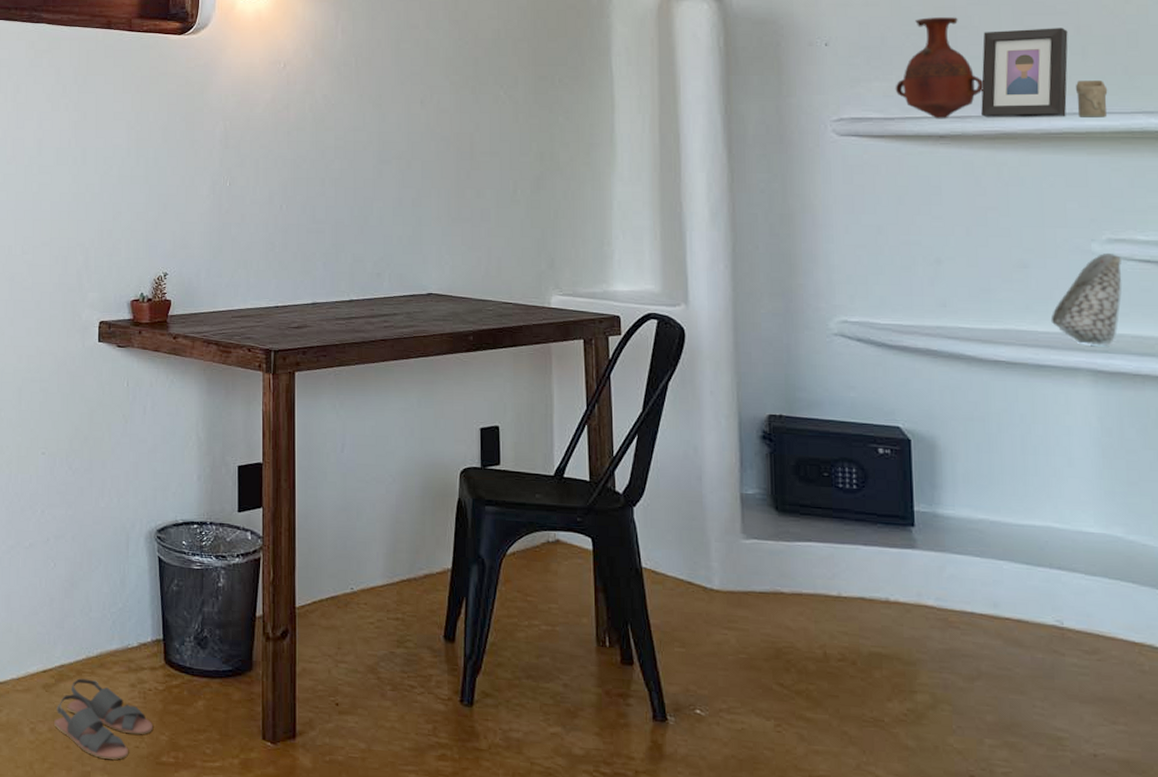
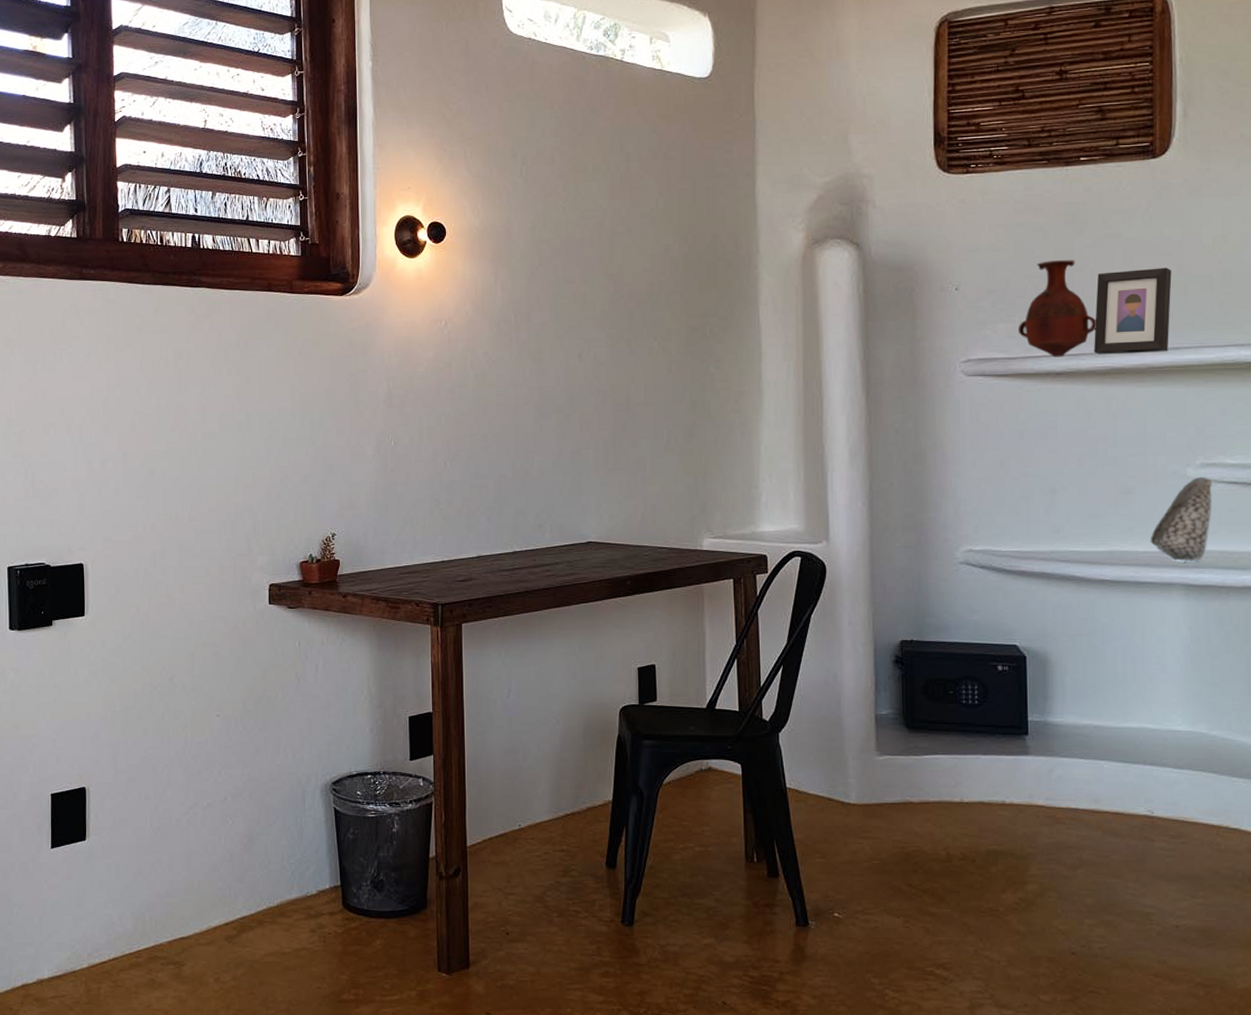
sandal: present [54,678,152,760] -> none [238,928,333,1001]
candle: present [1075,81,1108,117] -> none [1176,316,1205,352]

